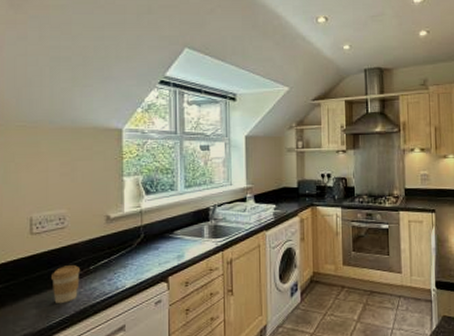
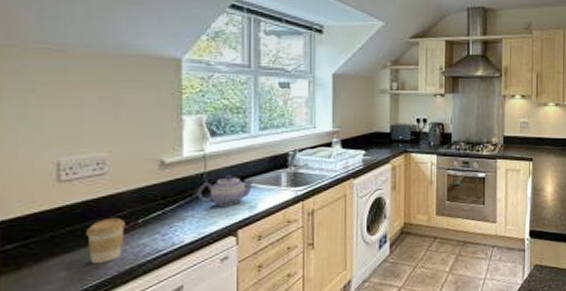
teapot: none [135,227,183,256] -> present [197,174,256,206]

